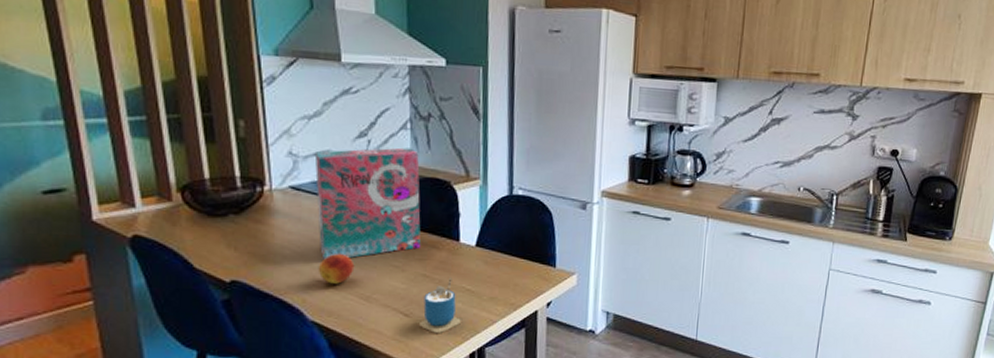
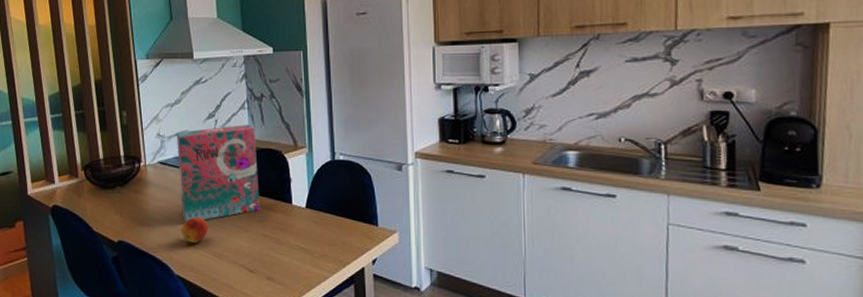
cup: present [420,277,461,334] -> none [262,236,297,289]

